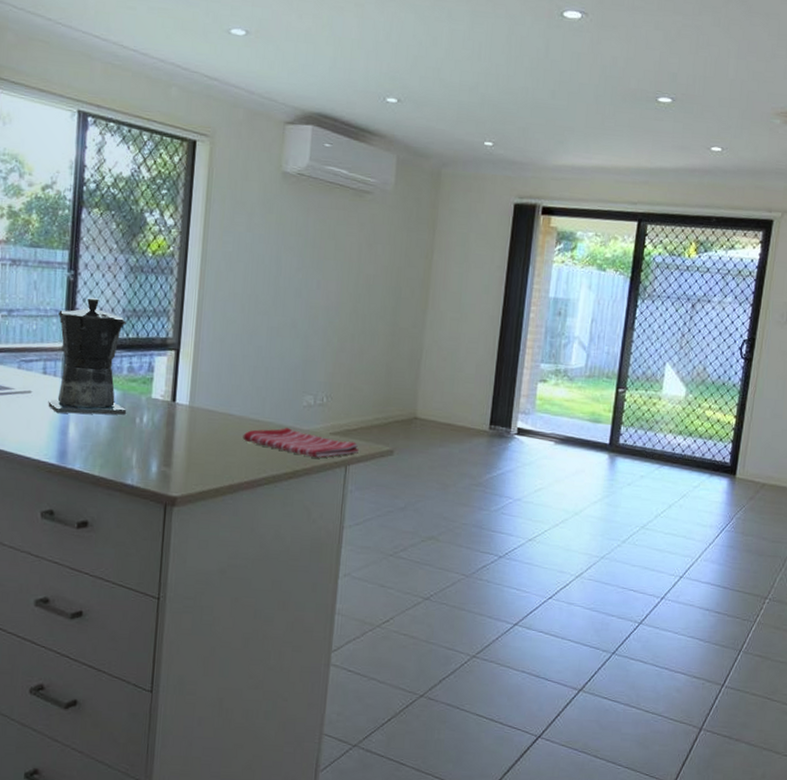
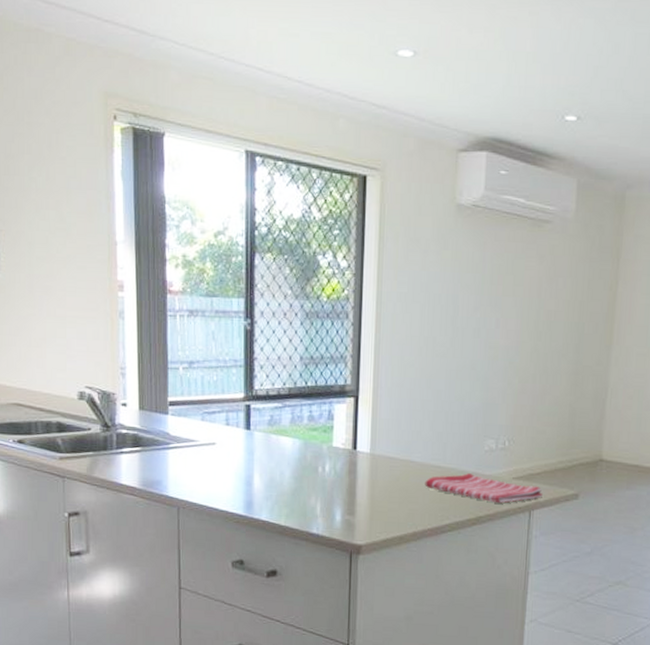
coffee maker: present [48,297,127,415] -> none [232,345,309,465]

